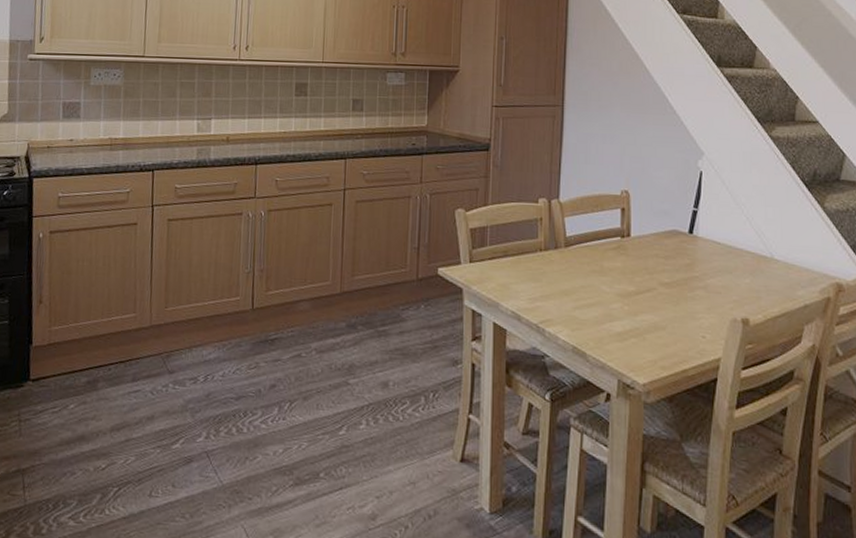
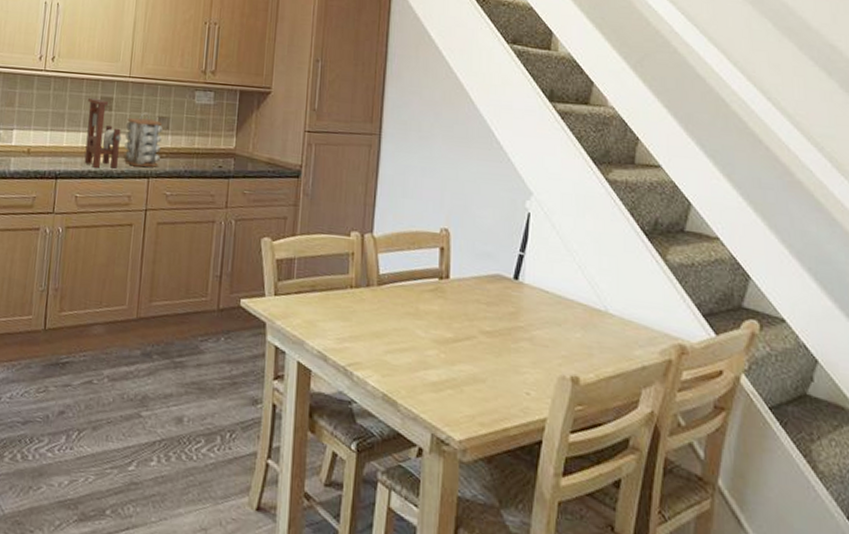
paper towel holder: none [282,84,318,153] -> present [84,97,122,169]
spice rack: none [320,96,357,149] -> present [123,112,163,168]

